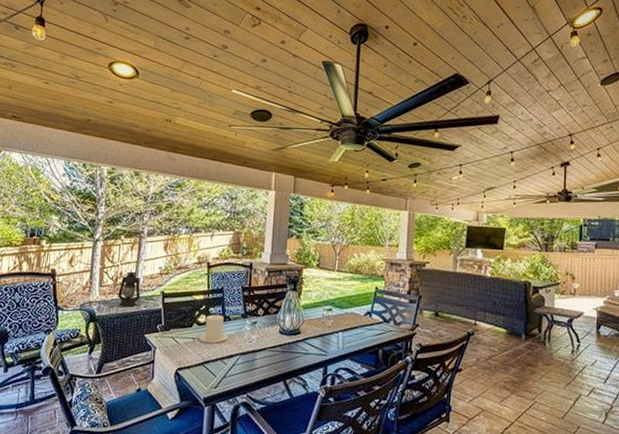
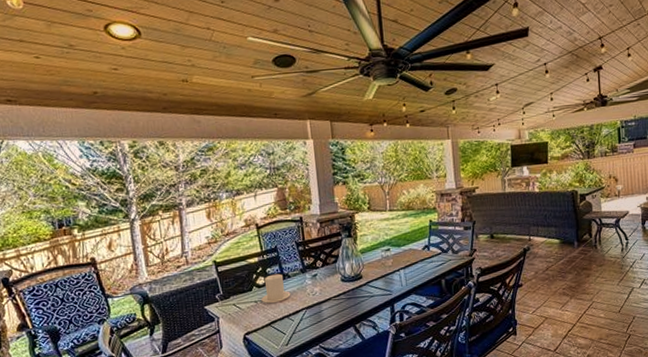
lantern: present [118,271,142,308] -> none [167,245,193,284]

